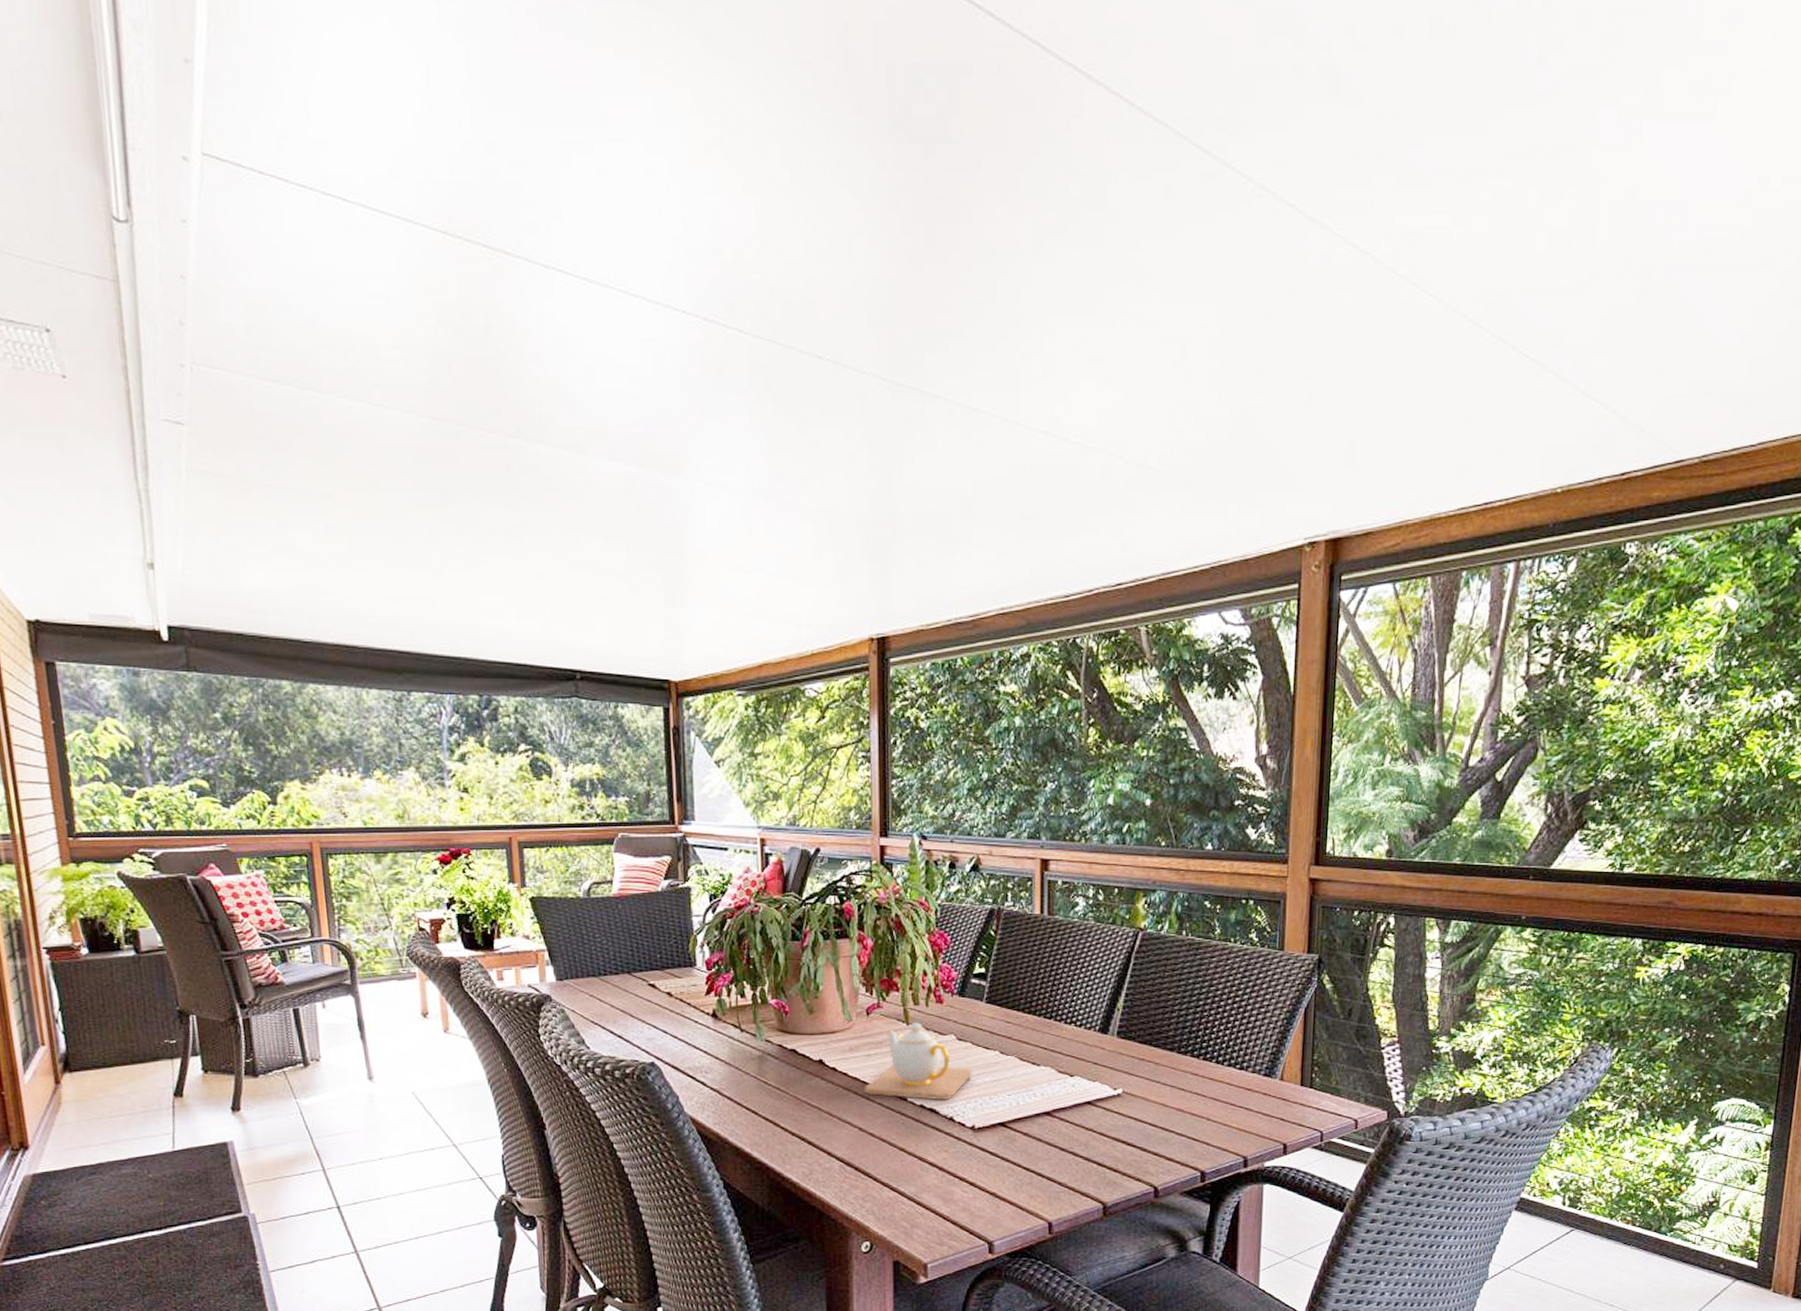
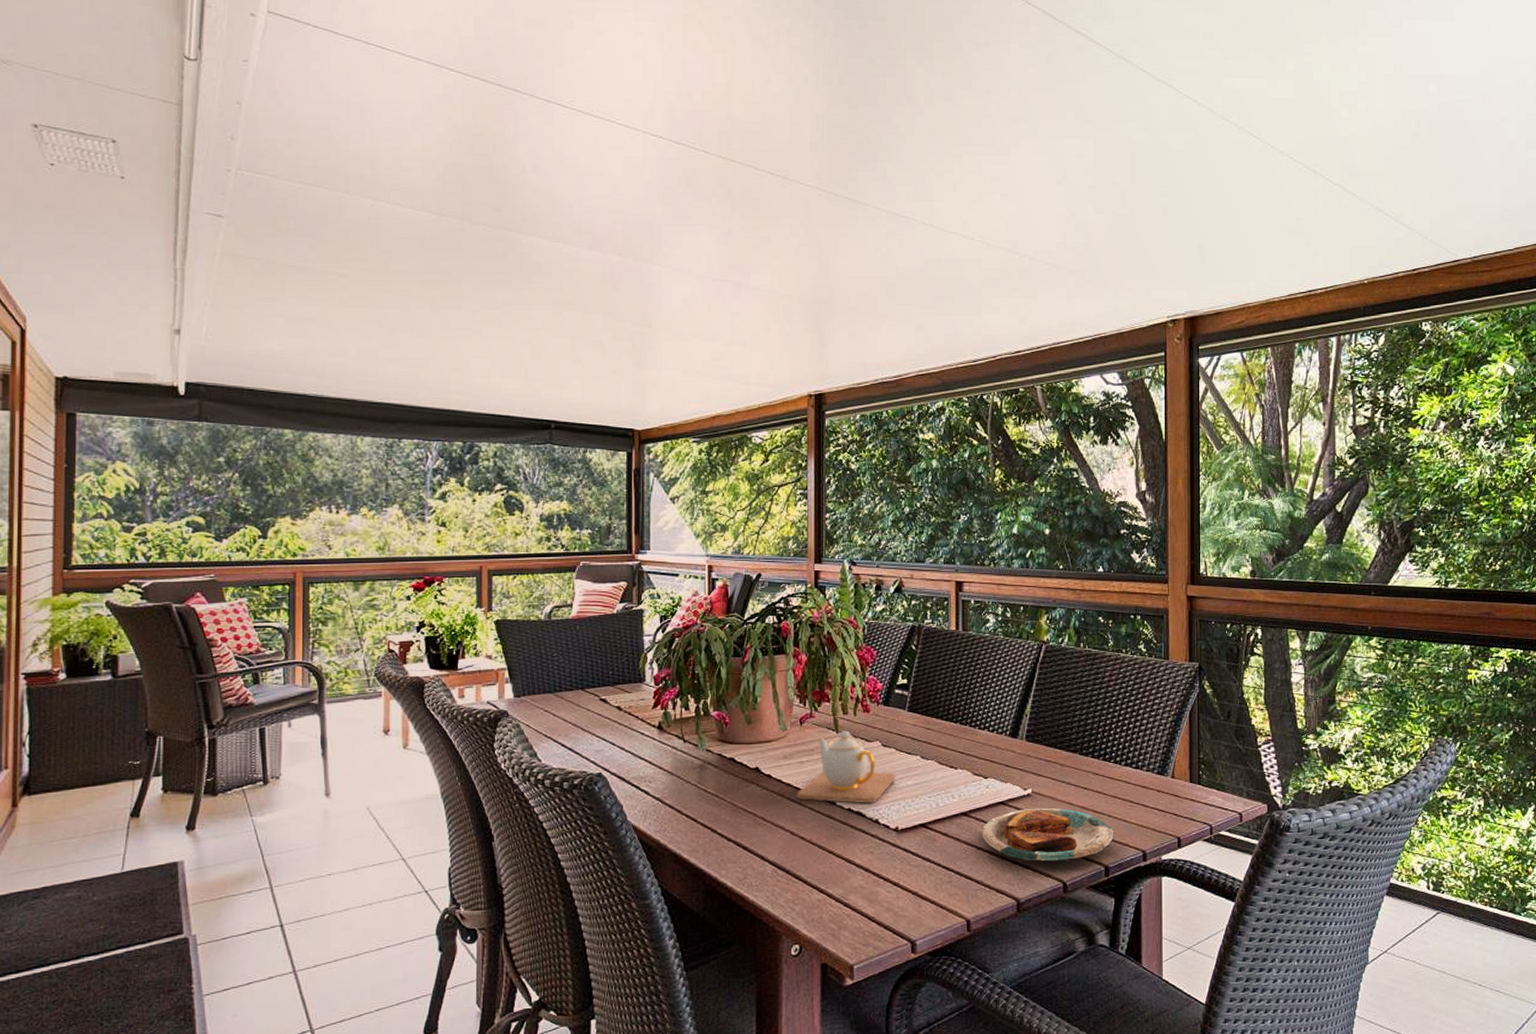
plate: none [1067,1109,1214,1167] -> present [982,807,1115,862]

